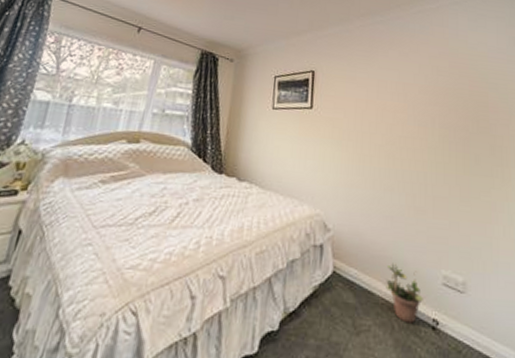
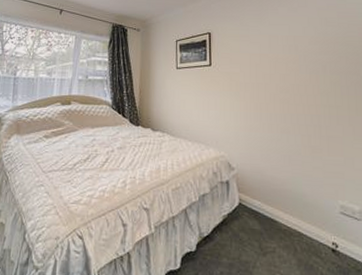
potted plant: present [384,263,423,324] -> none [286,195,322,246]

